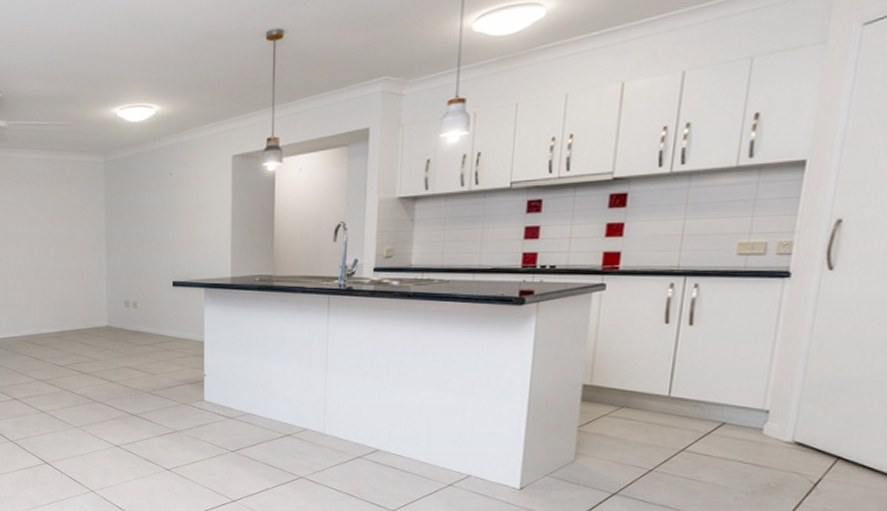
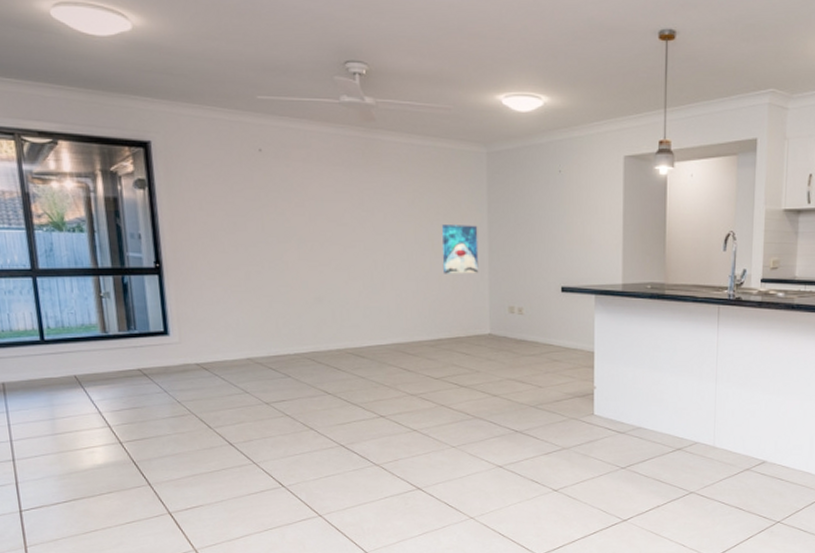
wall art: none [65,228,98,273] -> present [442,225,479,274]

